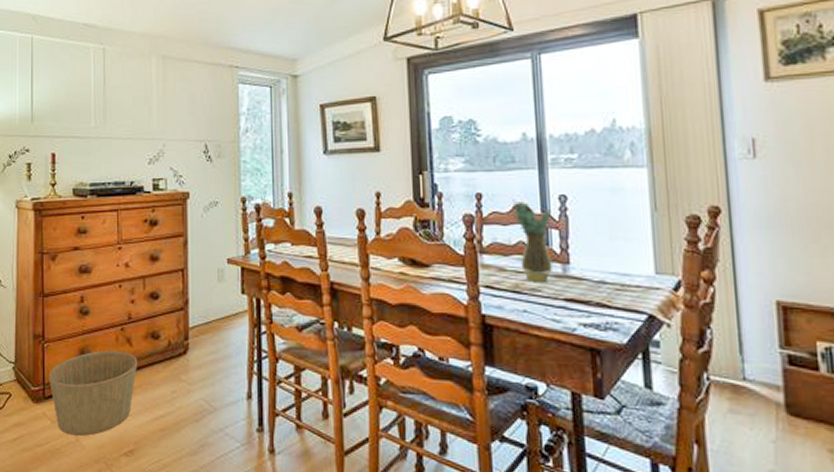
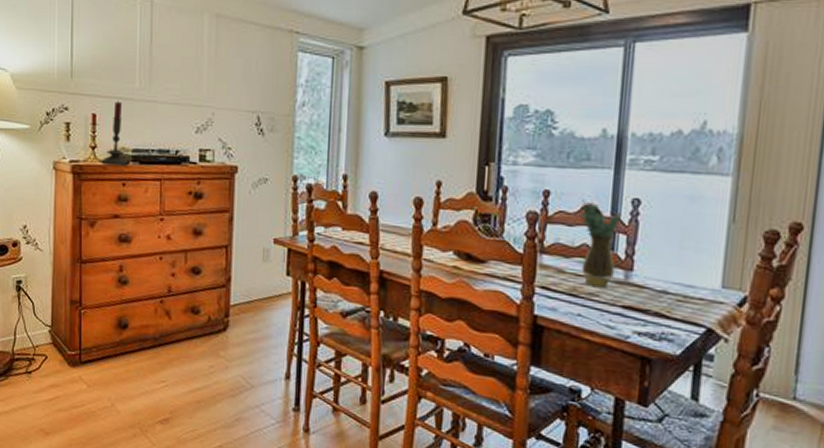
basket: present [48,351,138,436] -> none [85,321,177,402]
candle: none [61,138,87,201] -> present [101,99,129,167]

